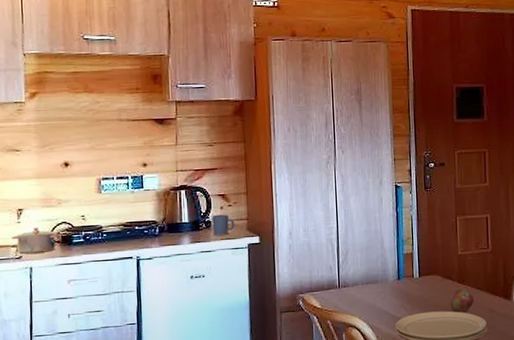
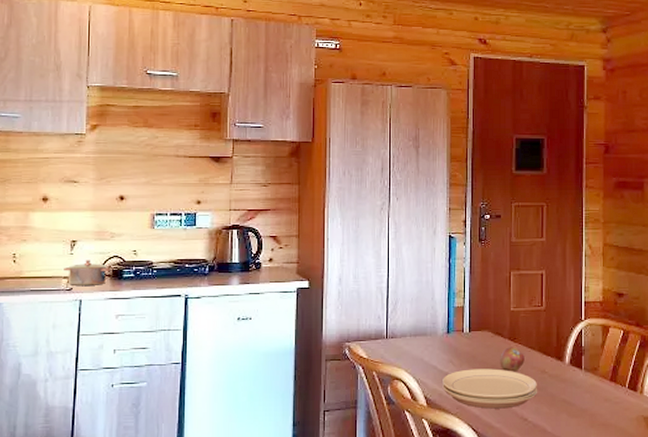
mug: present [212,214,235,237] -> none [262,256,285,279]

